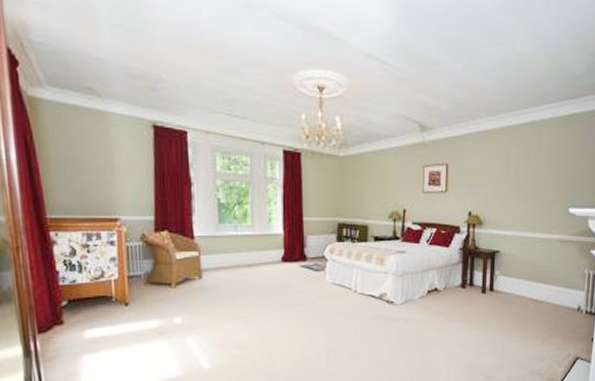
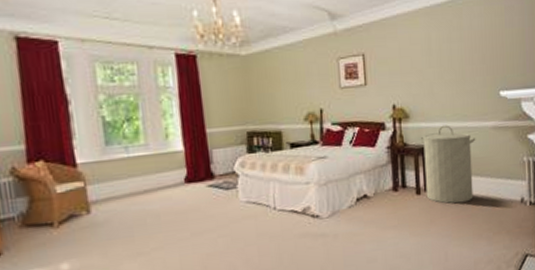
laundry hamper: none [490,234,542,305] -> present [420,125,476,204]

